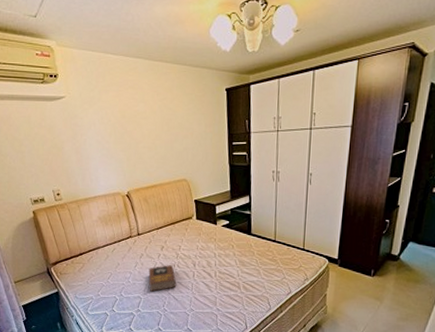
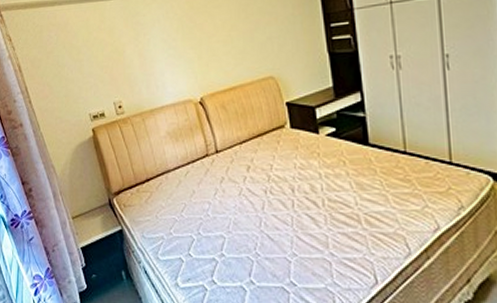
book: present [148,264,177,292] -> none [232,190,271,229]

